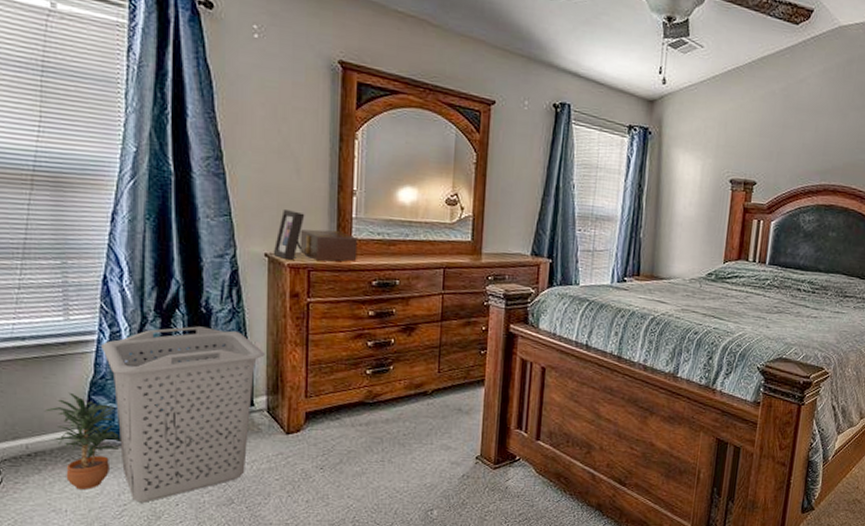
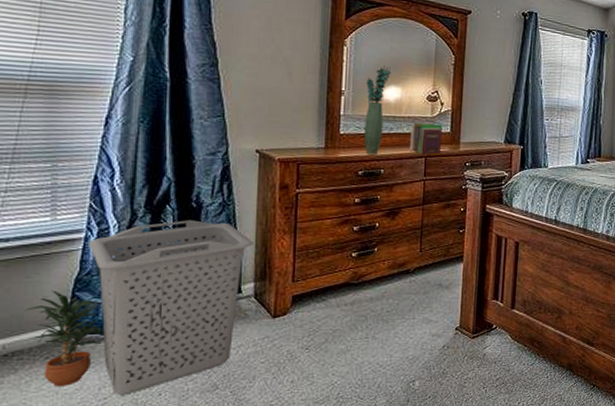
picture frame: present [273,210,305,261] -> none [264,110,296,156]
jewelry box: present [300,229,358,262] -> none [290,126,345,156]
vase: none [378,163,407,264] -> present [364,65,392,155]
books: none [427,228,463,266] -> present [410,122,443,155]

